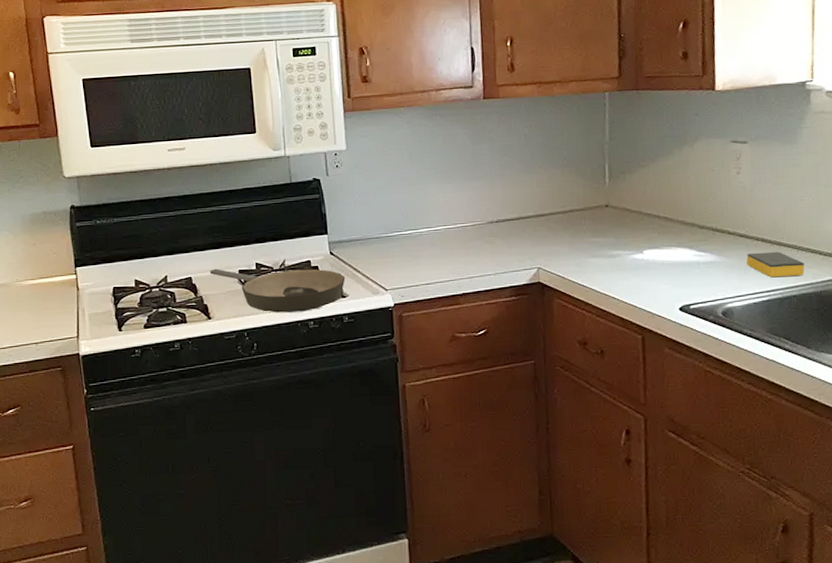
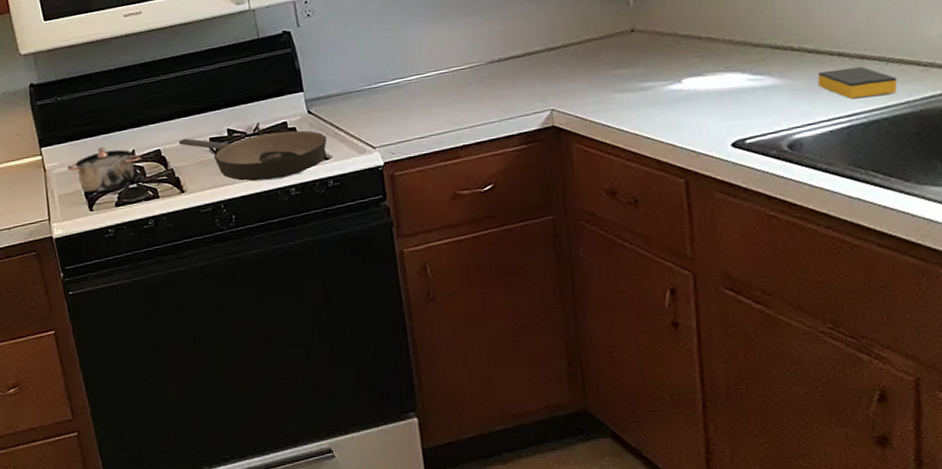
cooking pot: none [100,271,174,315] -> present [67,147,142,194]

